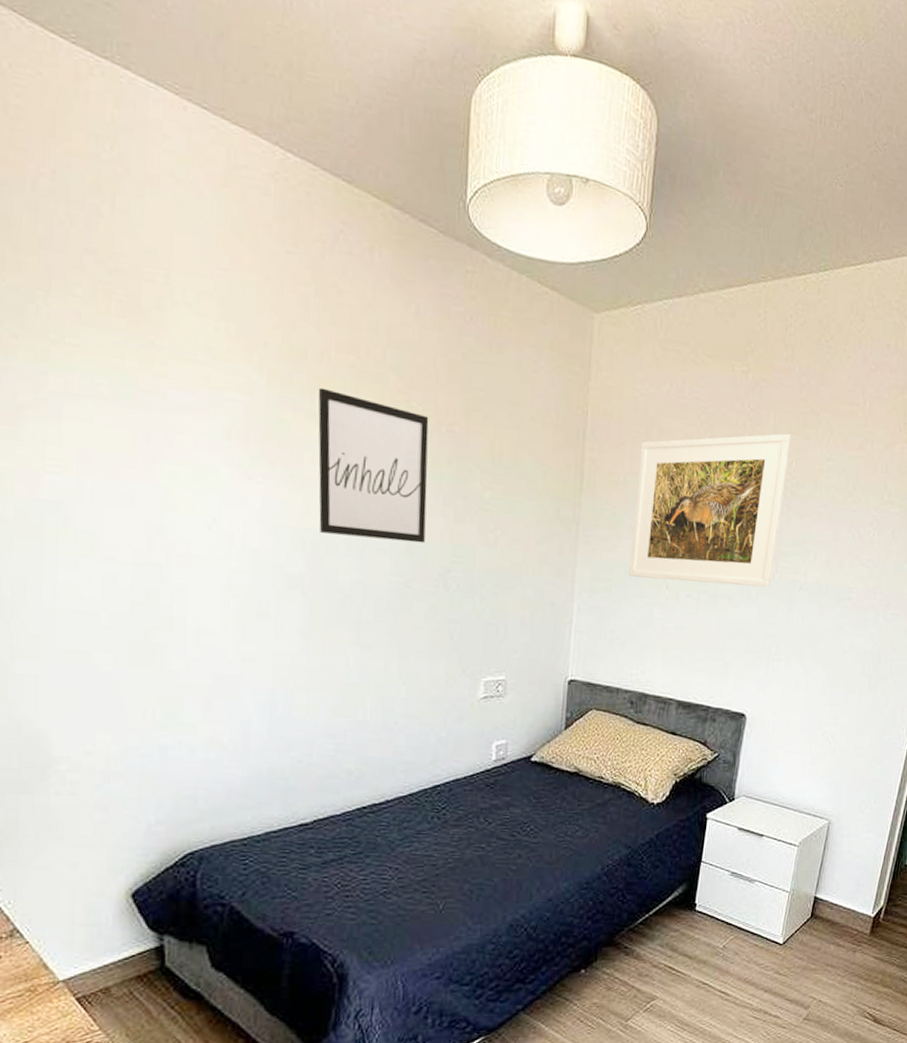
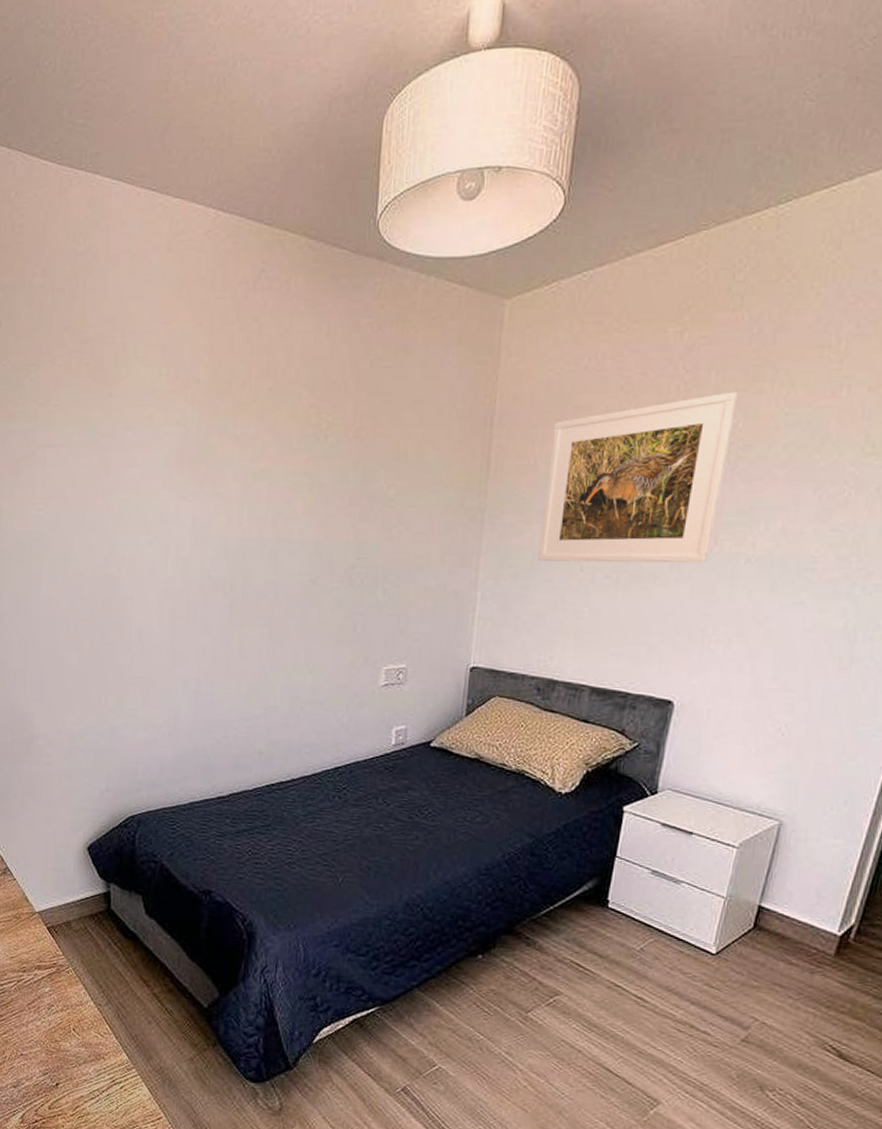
wall art: present [318,387,429,544] -> none [239,412,338,543]

